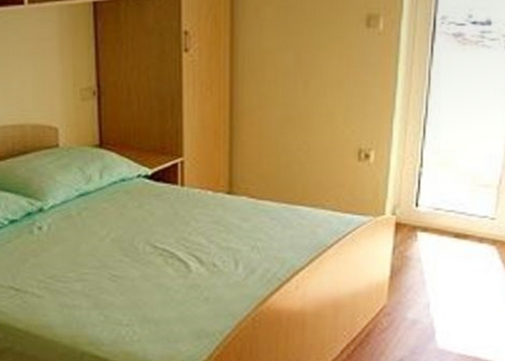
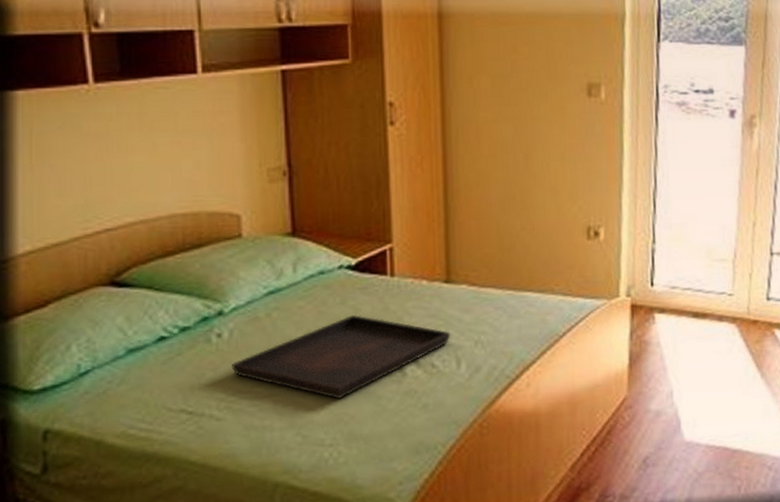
serving tray: none [50,218,231,287] -> present [232,315,451,399]

